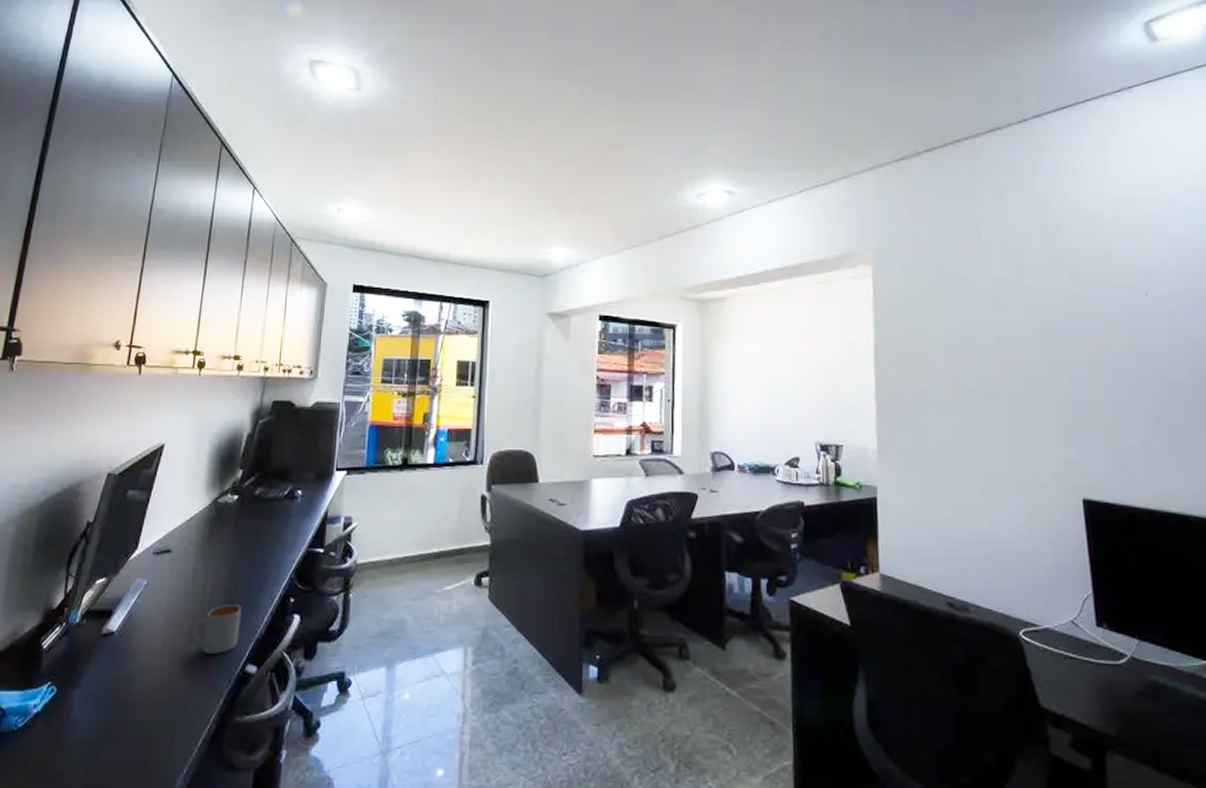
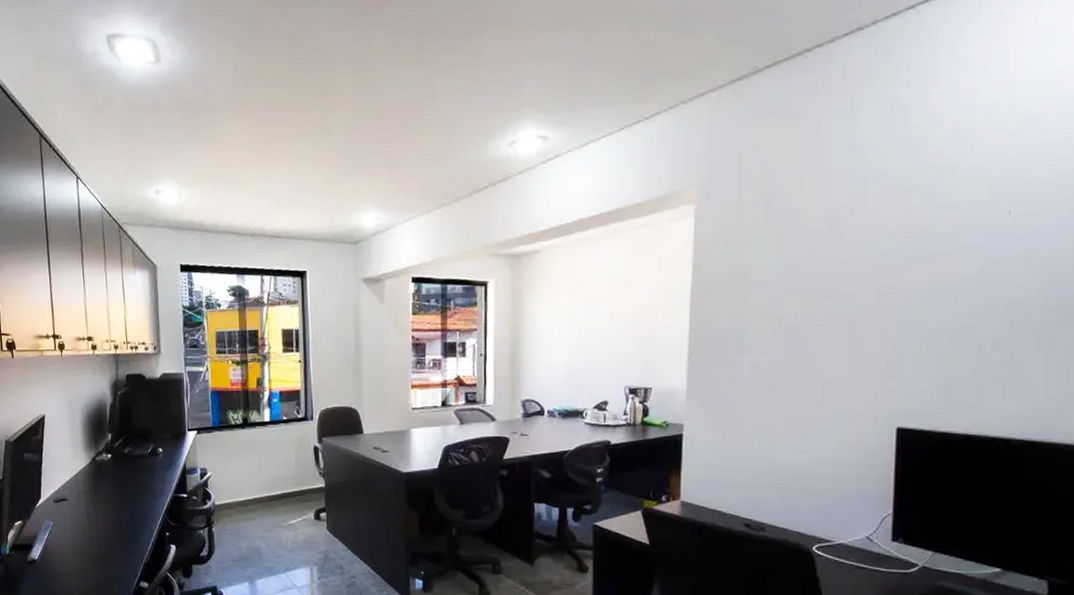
mug: present [192,605,242,655] -> none [94,538,131,575]

